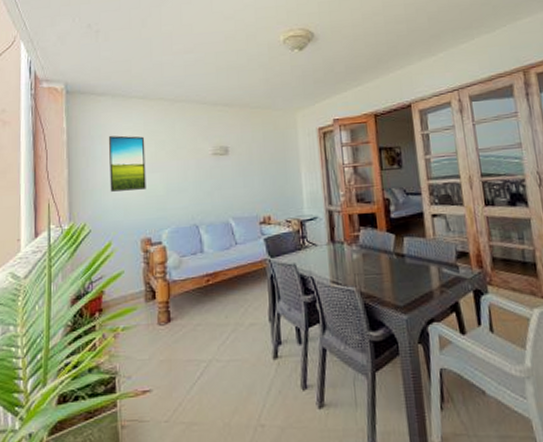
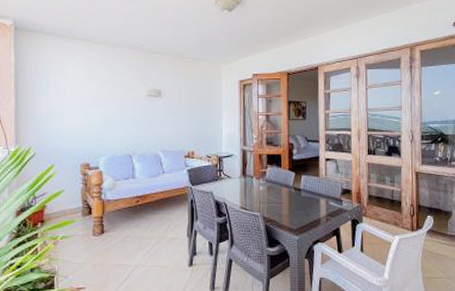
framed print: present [109,135,146,192] -> none [54,72,87,121]

